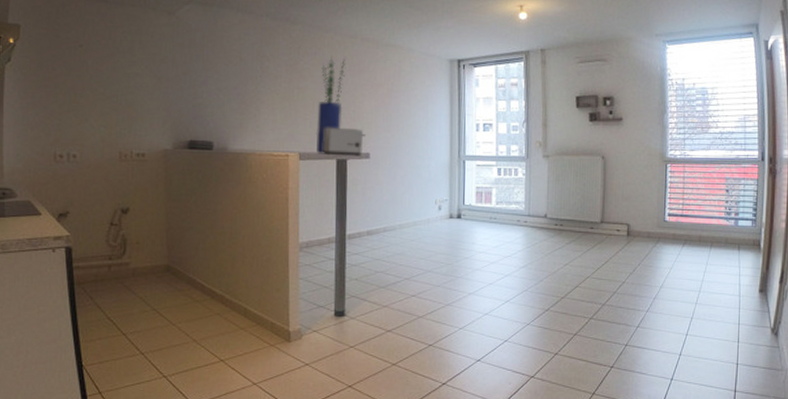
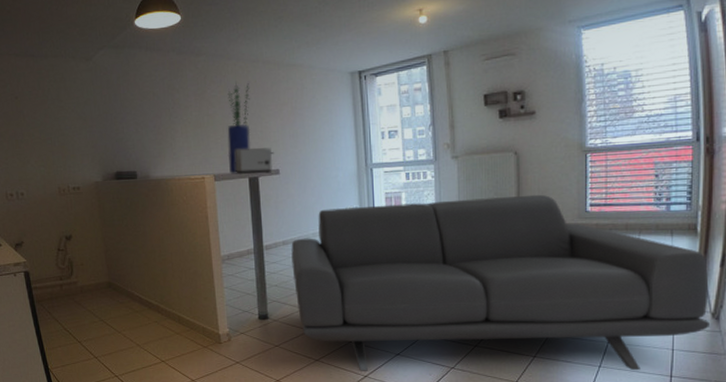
sofa: none [375,199,770,383] -> present [291,194,709,371]

